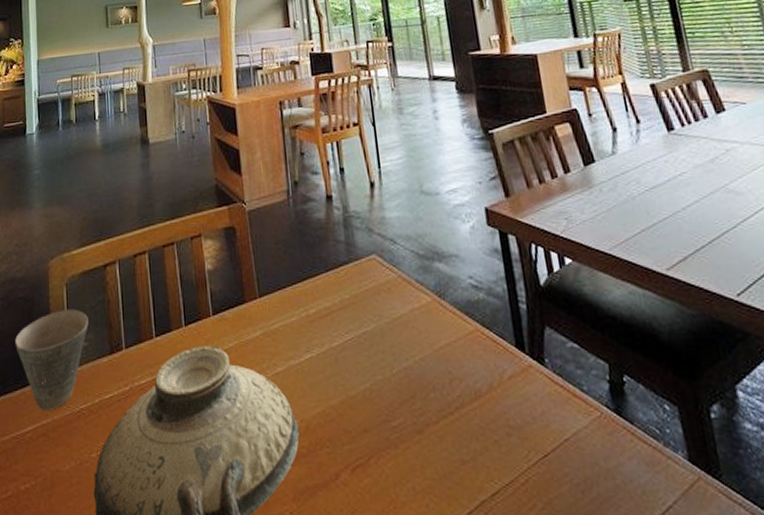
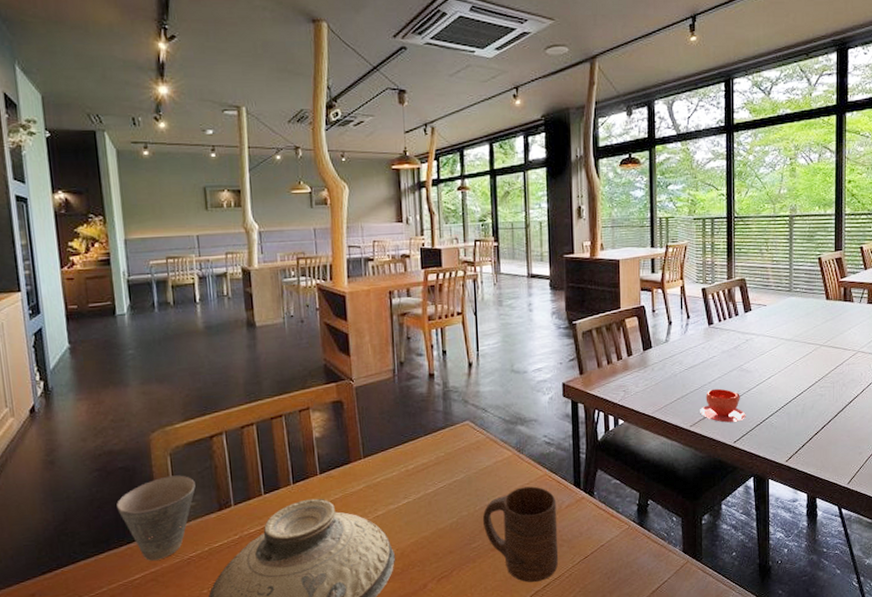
cup: none [401,345,508,486] -> present [482,486,559,583]
teacup: none [676,217,748,266] -> present [700,388,746,423]

